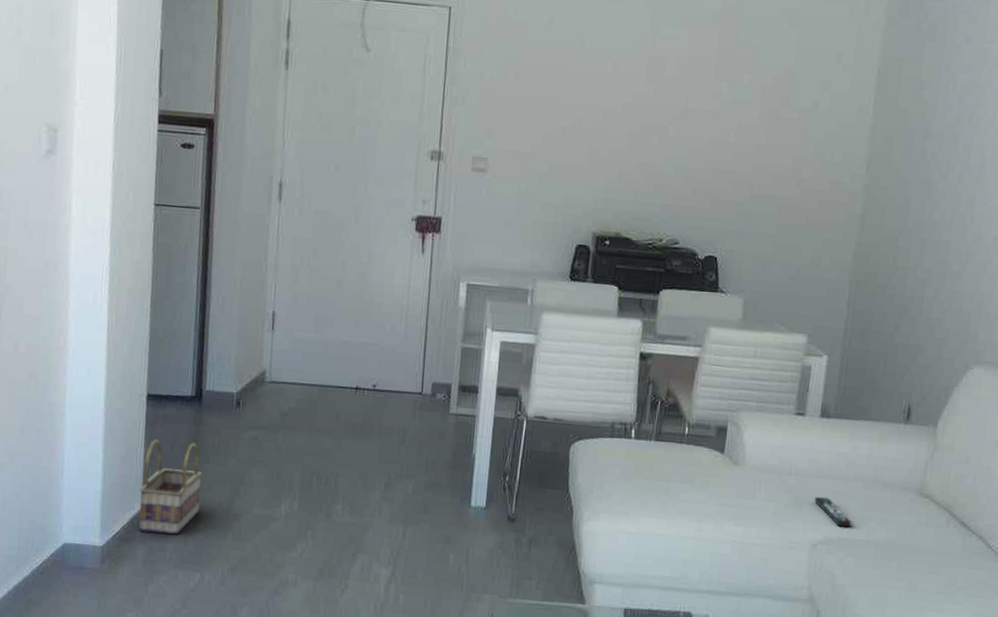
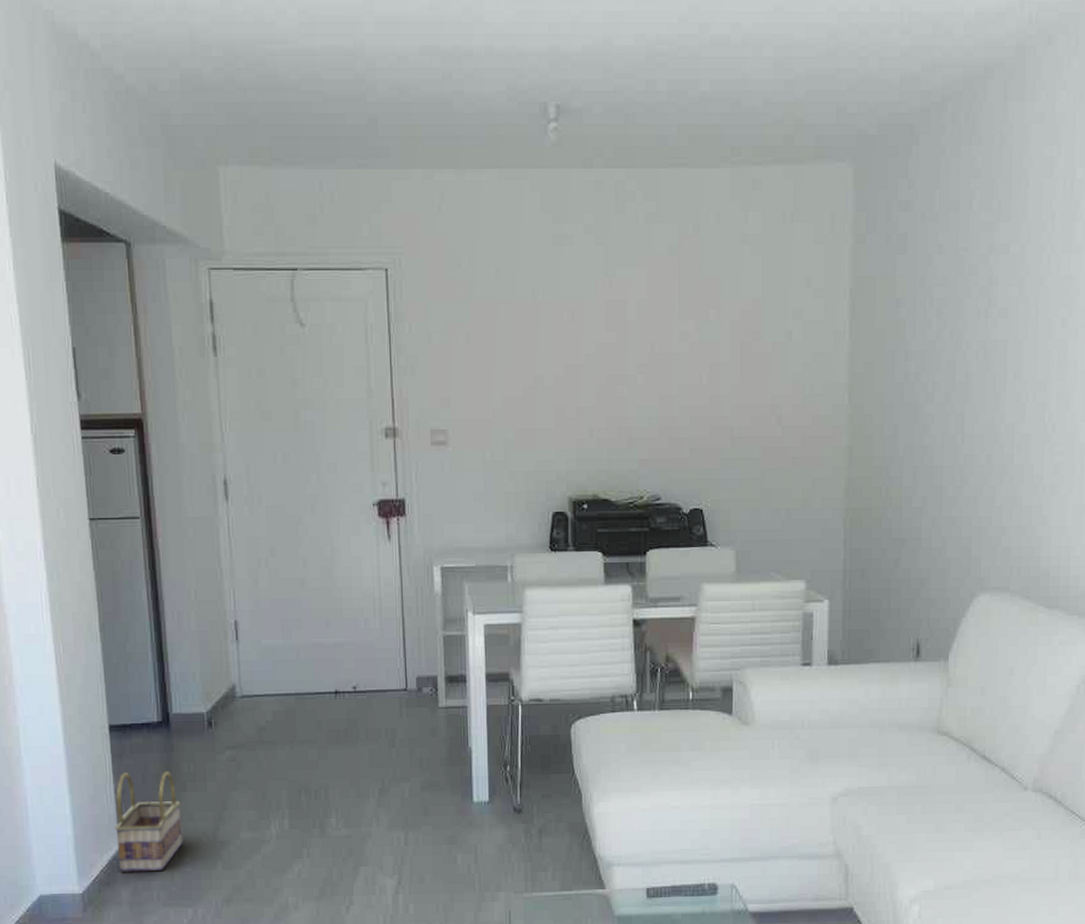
remote control: present [814,496,852,527] -> none [830,747,872,776]

